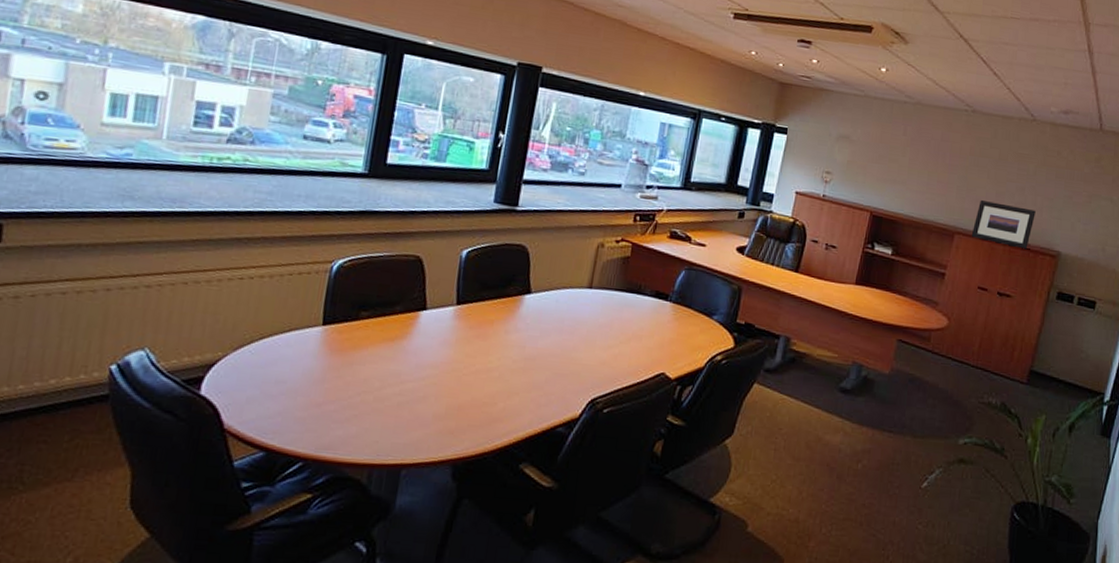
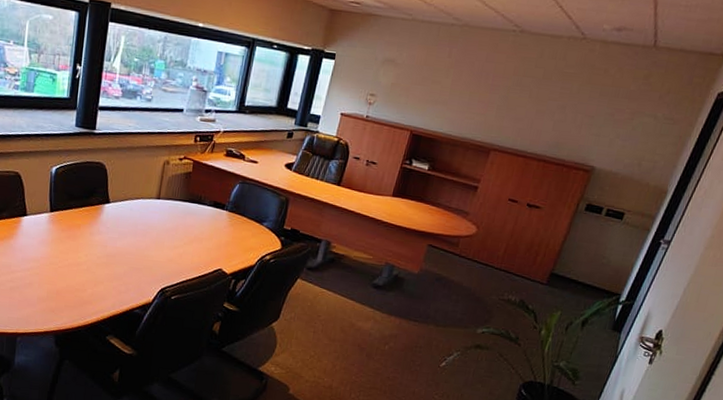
picture frame: present [971,200,1036,250] -> none [507,119,575,165]

